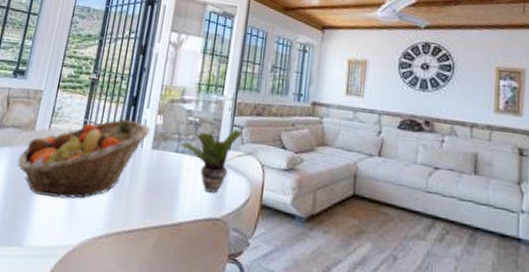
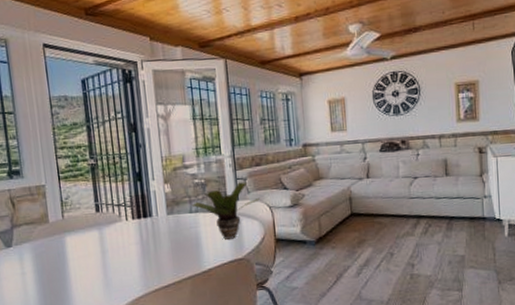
fruit basket: present [17,119,150,200] -> none [41,194,161,277]

